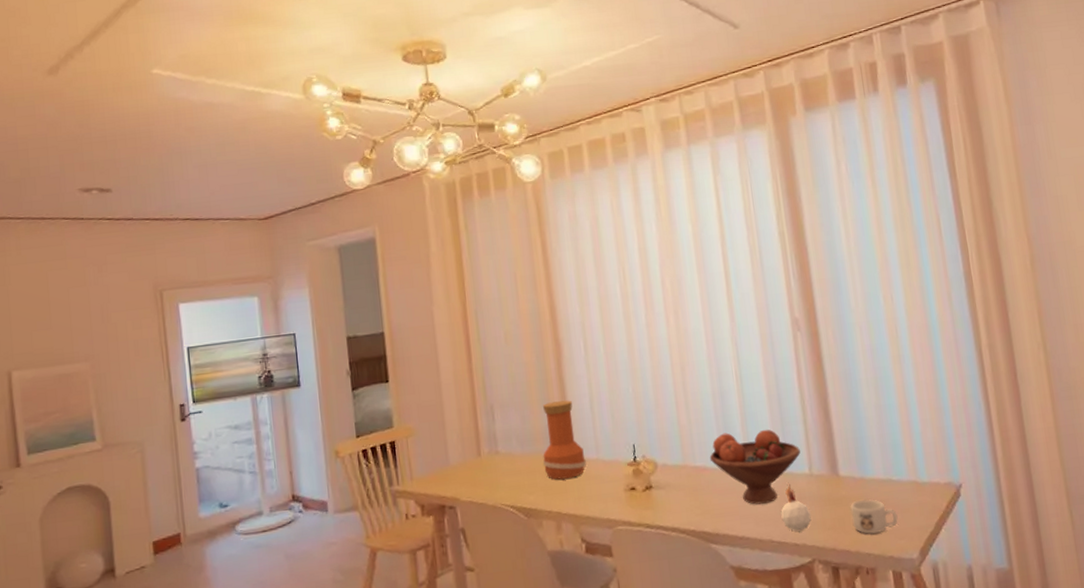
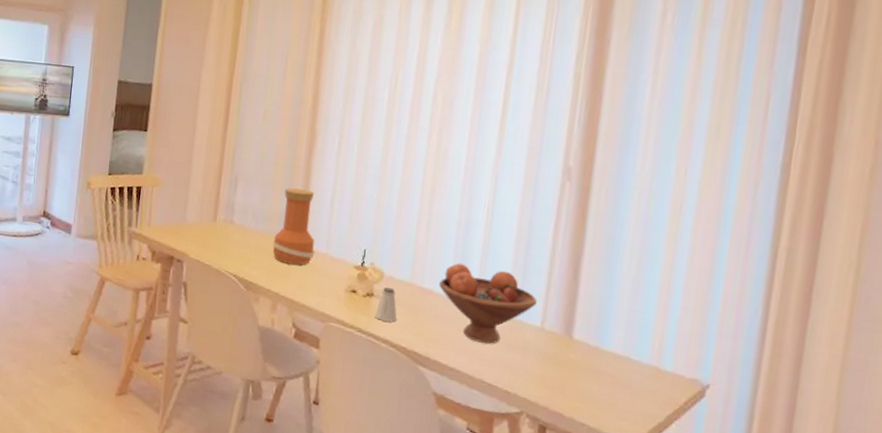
saltshaker: none [657,475,680,511] -> present [374,287,398,322]
candle: present [781,482,812,532] -> none [498,329,531,381]
mug: present [850,499,898,535] -> none [573,368,626,407]

